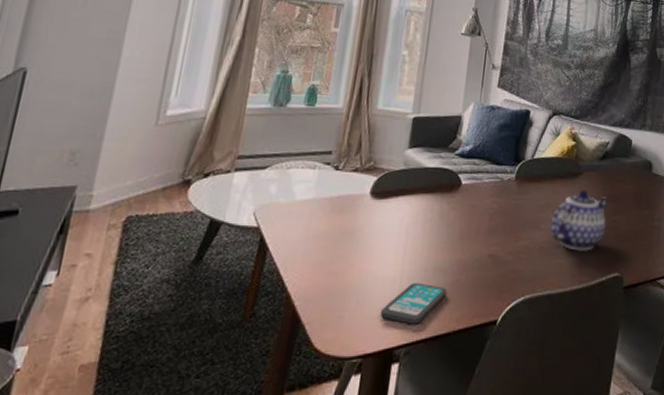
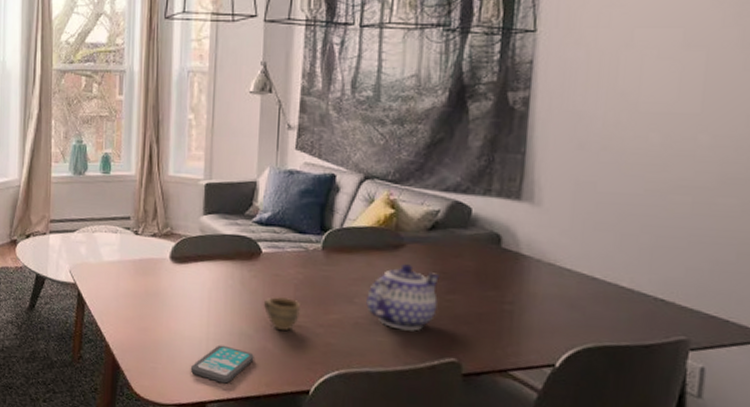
cup: none [459,226,493,261] -> present [263,296,300,331]

